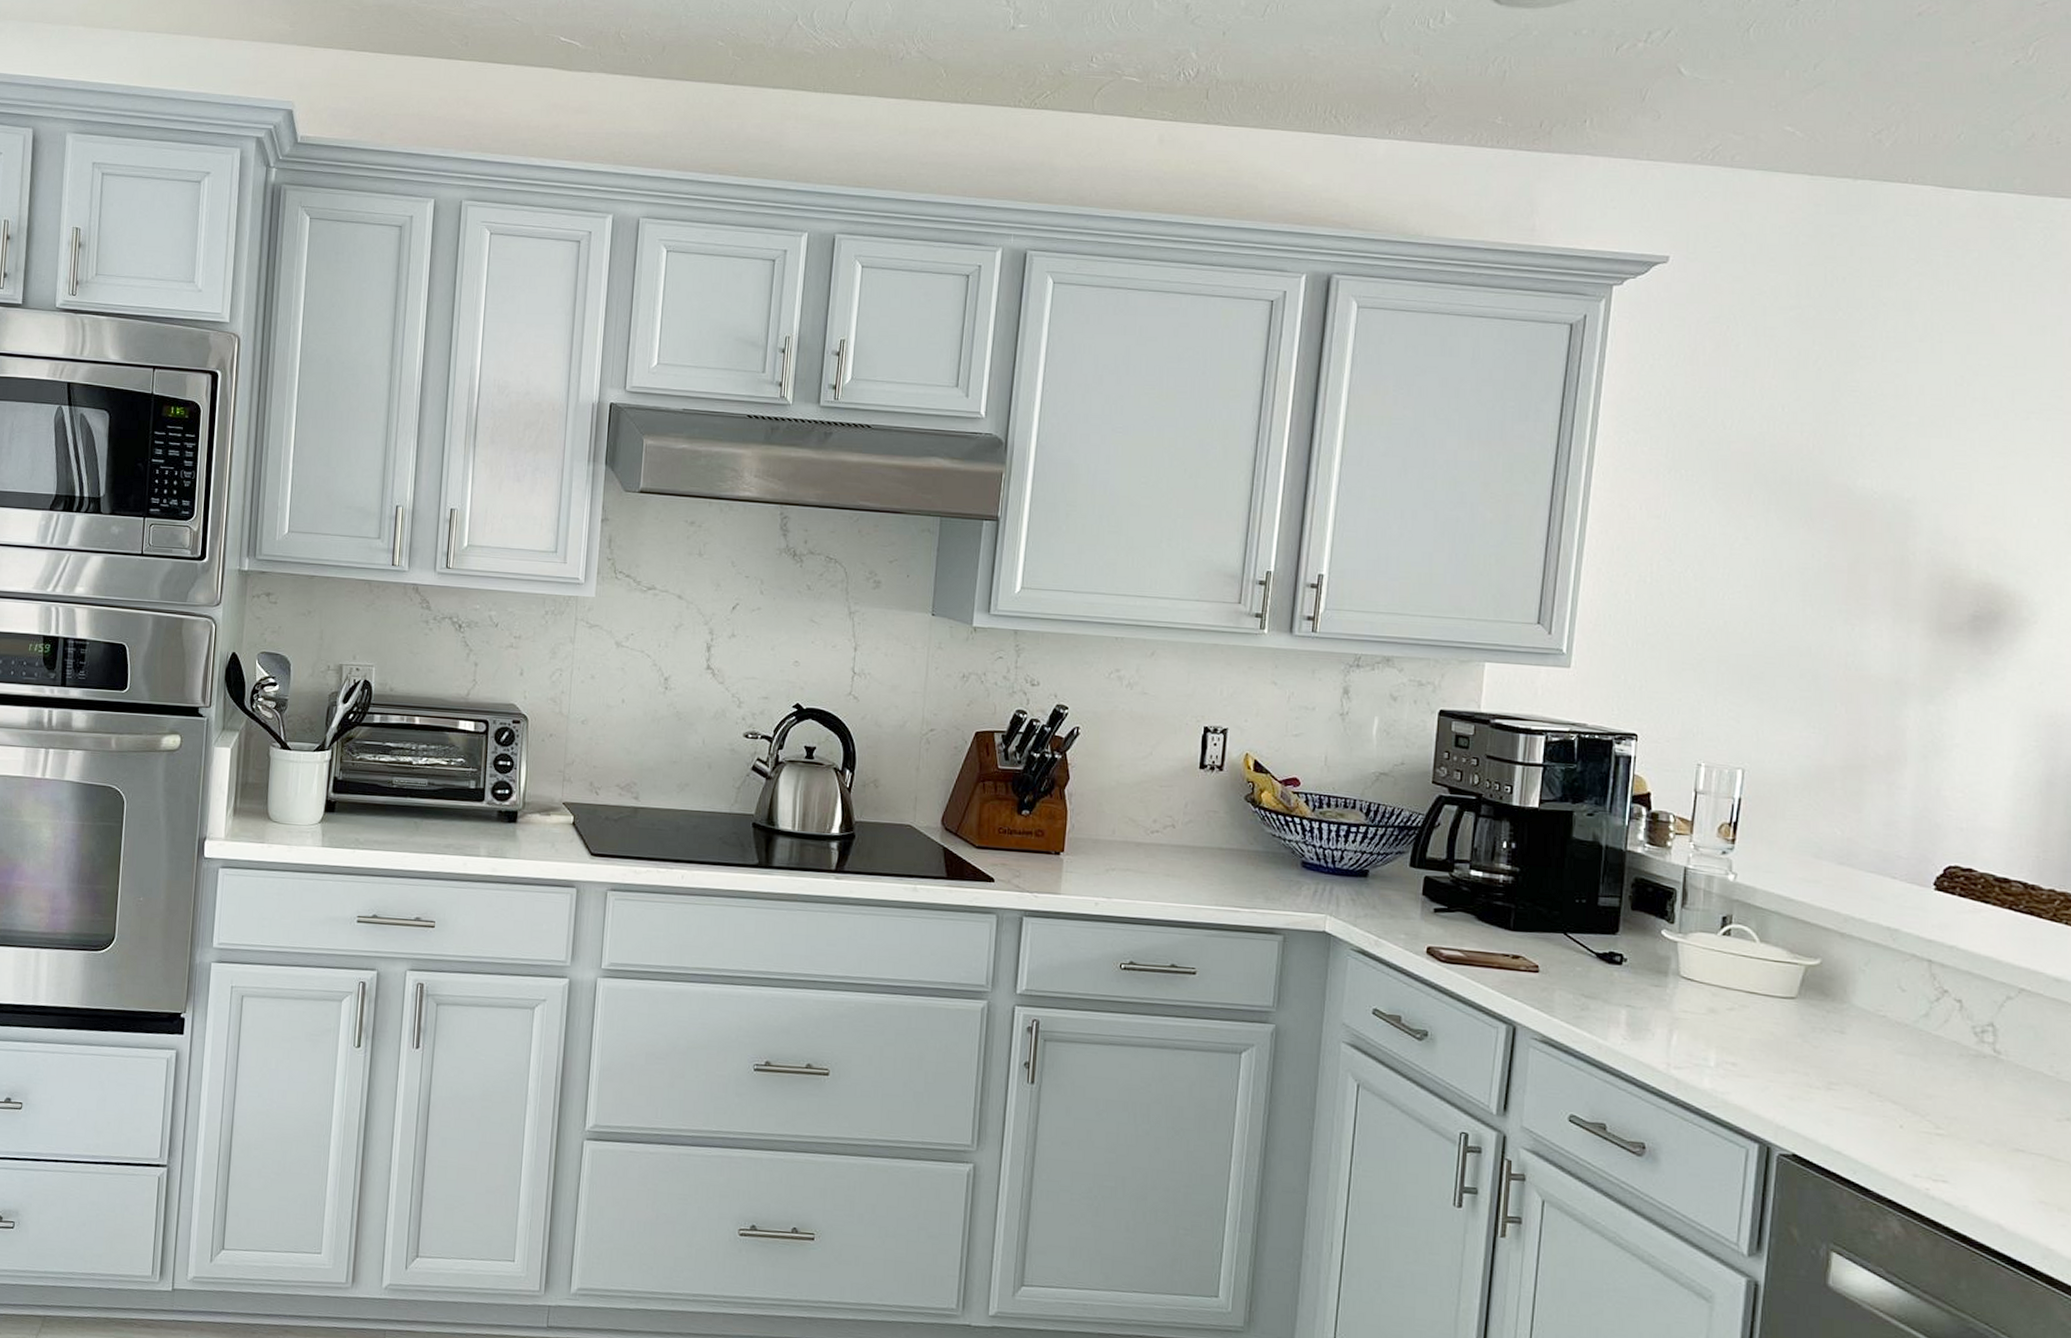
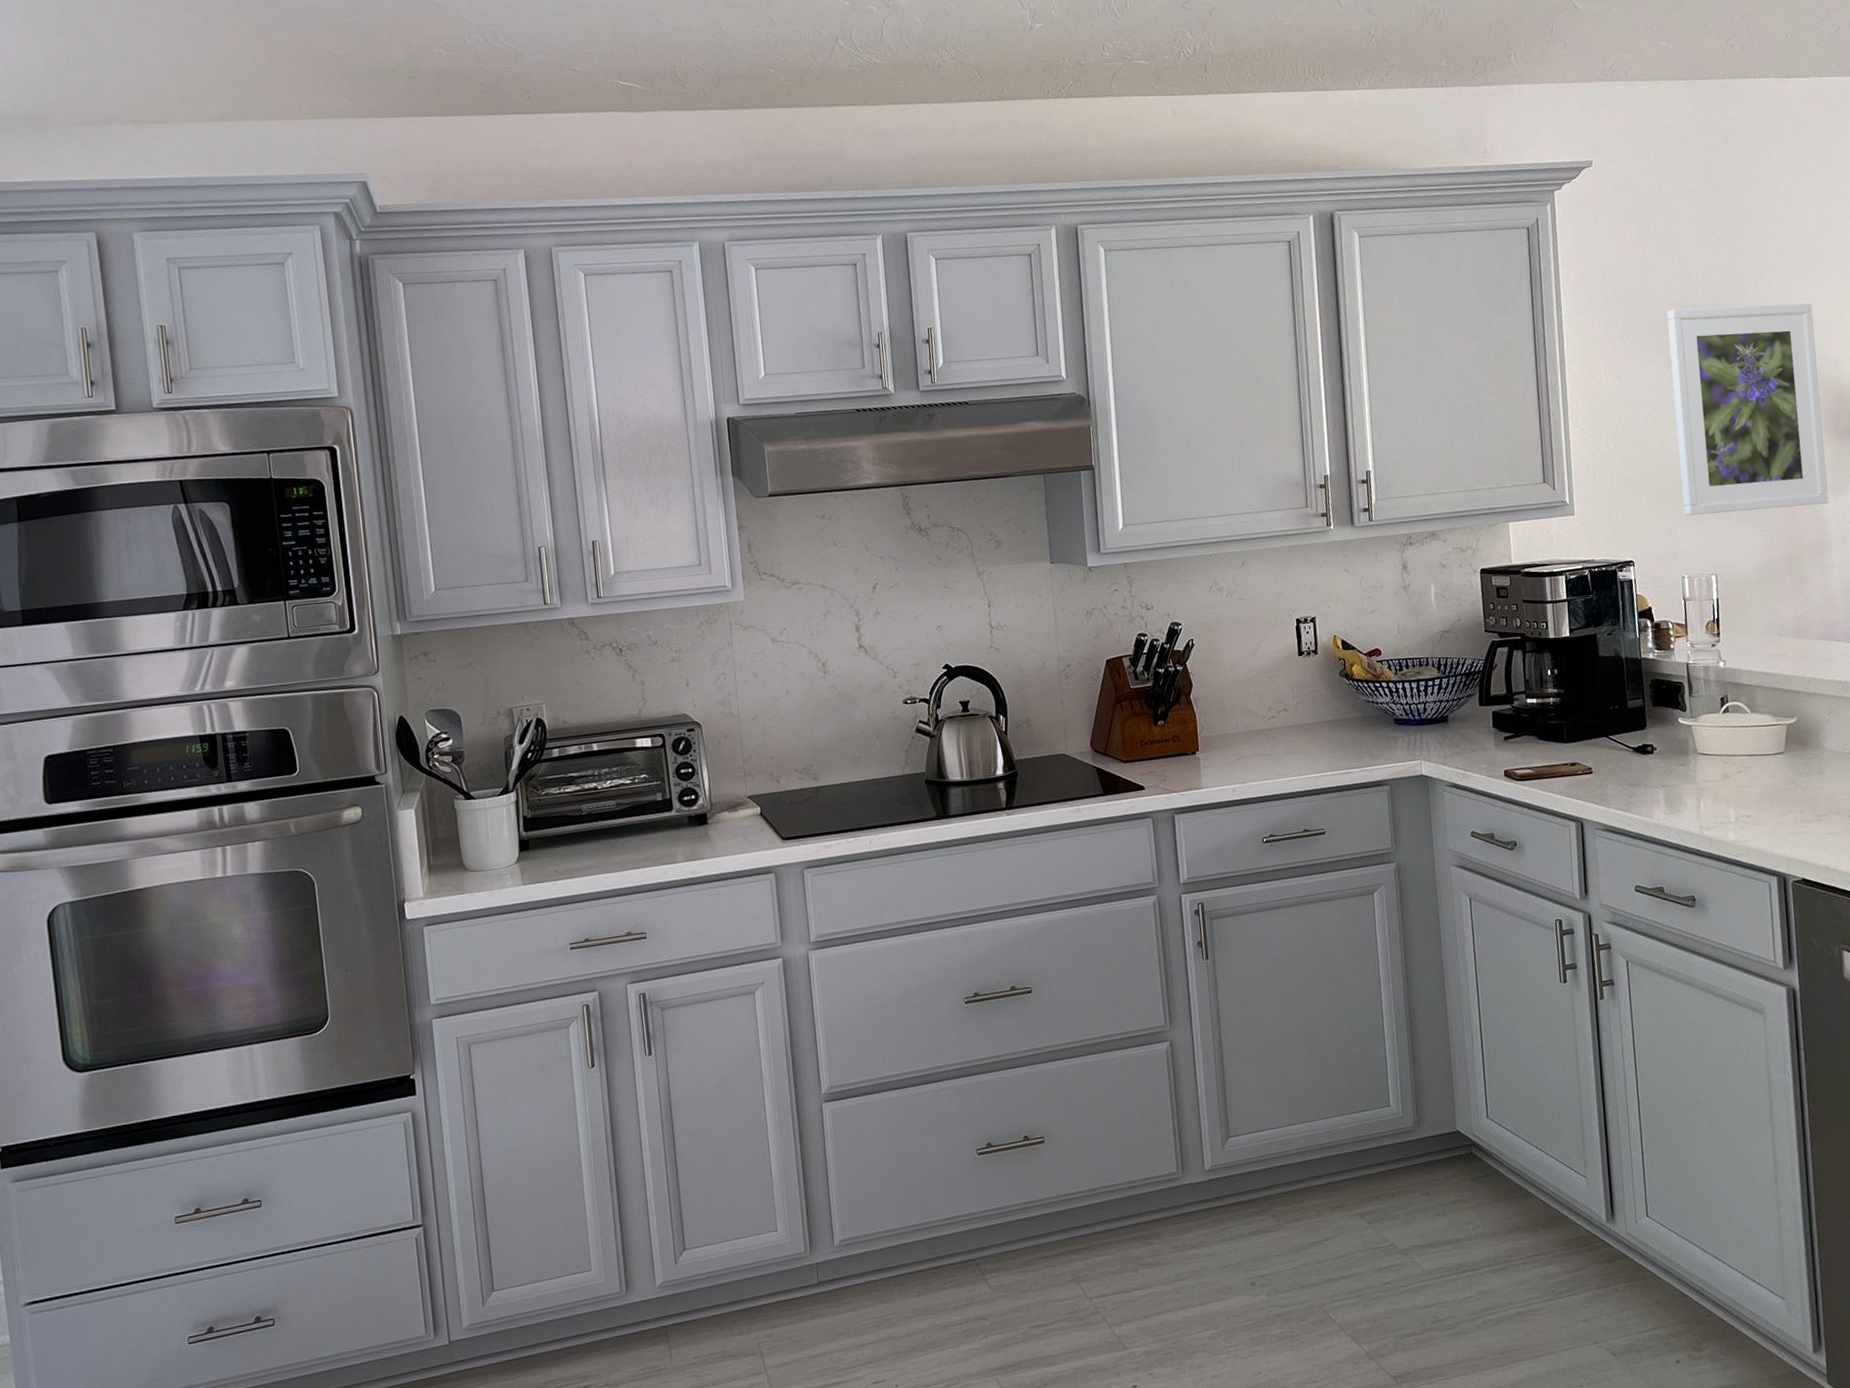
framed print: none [1714,446,1934,710] -> present [1667,302,1829,516]

